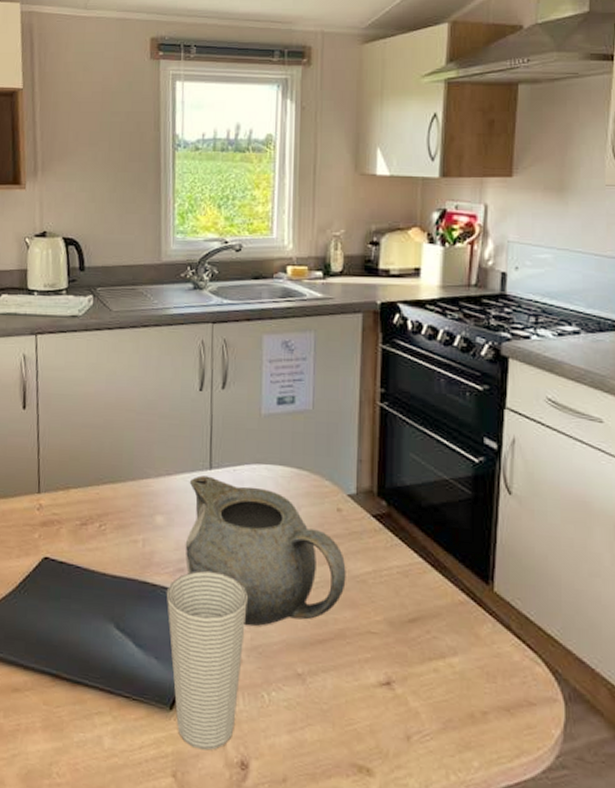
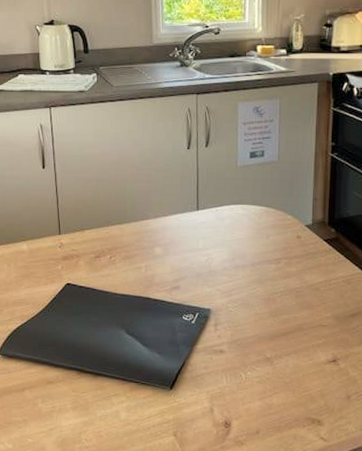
cup: present [166,570,248,751] -> none [165,287,228,416]
teapot: present [185,475,346,627] -> none [179,215,304,326]

